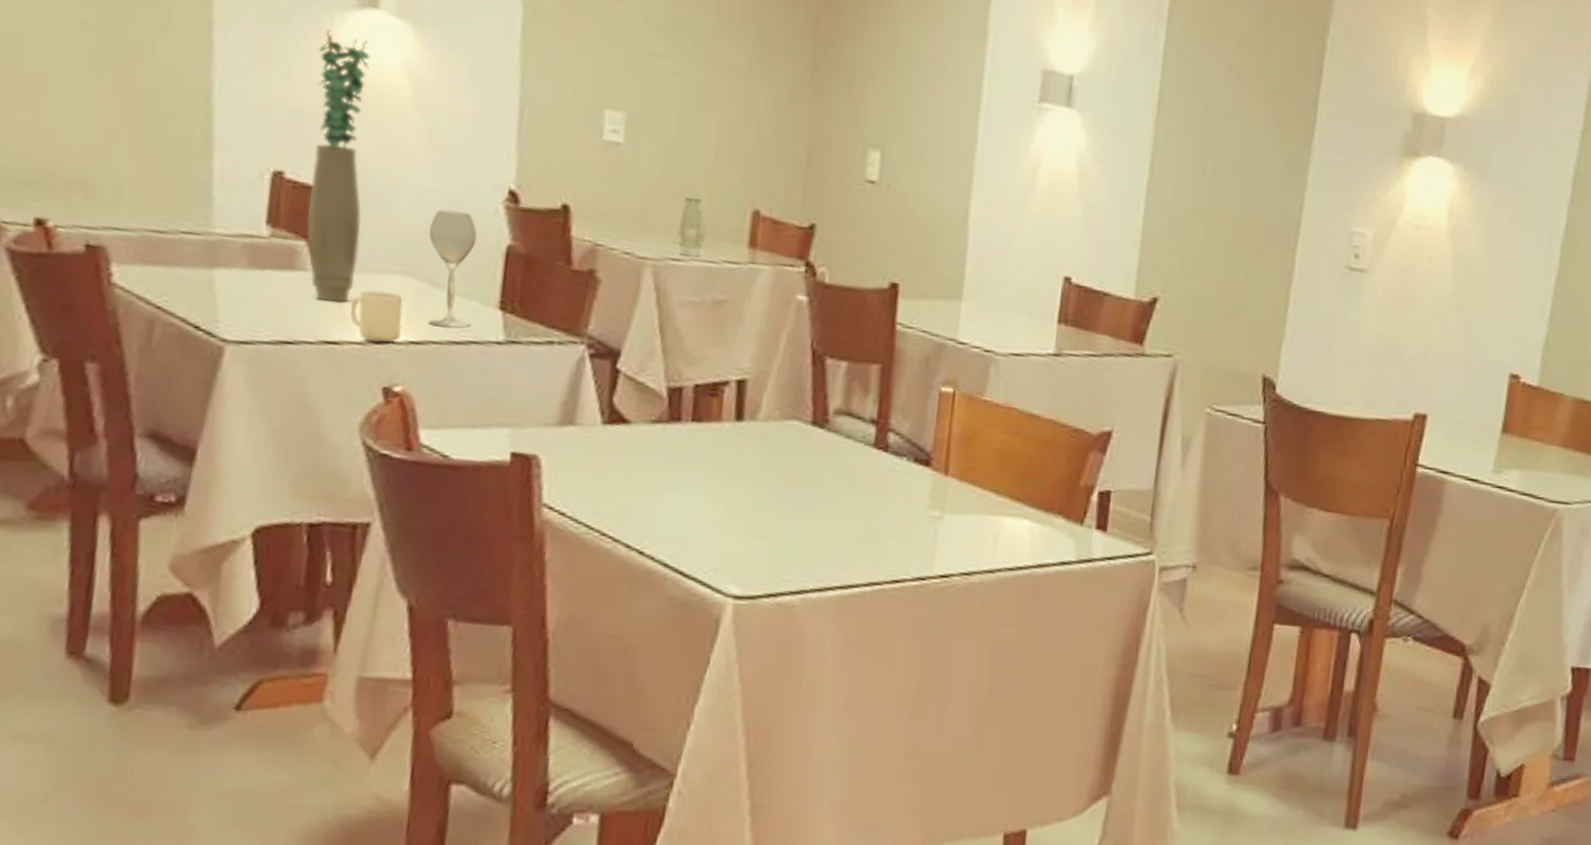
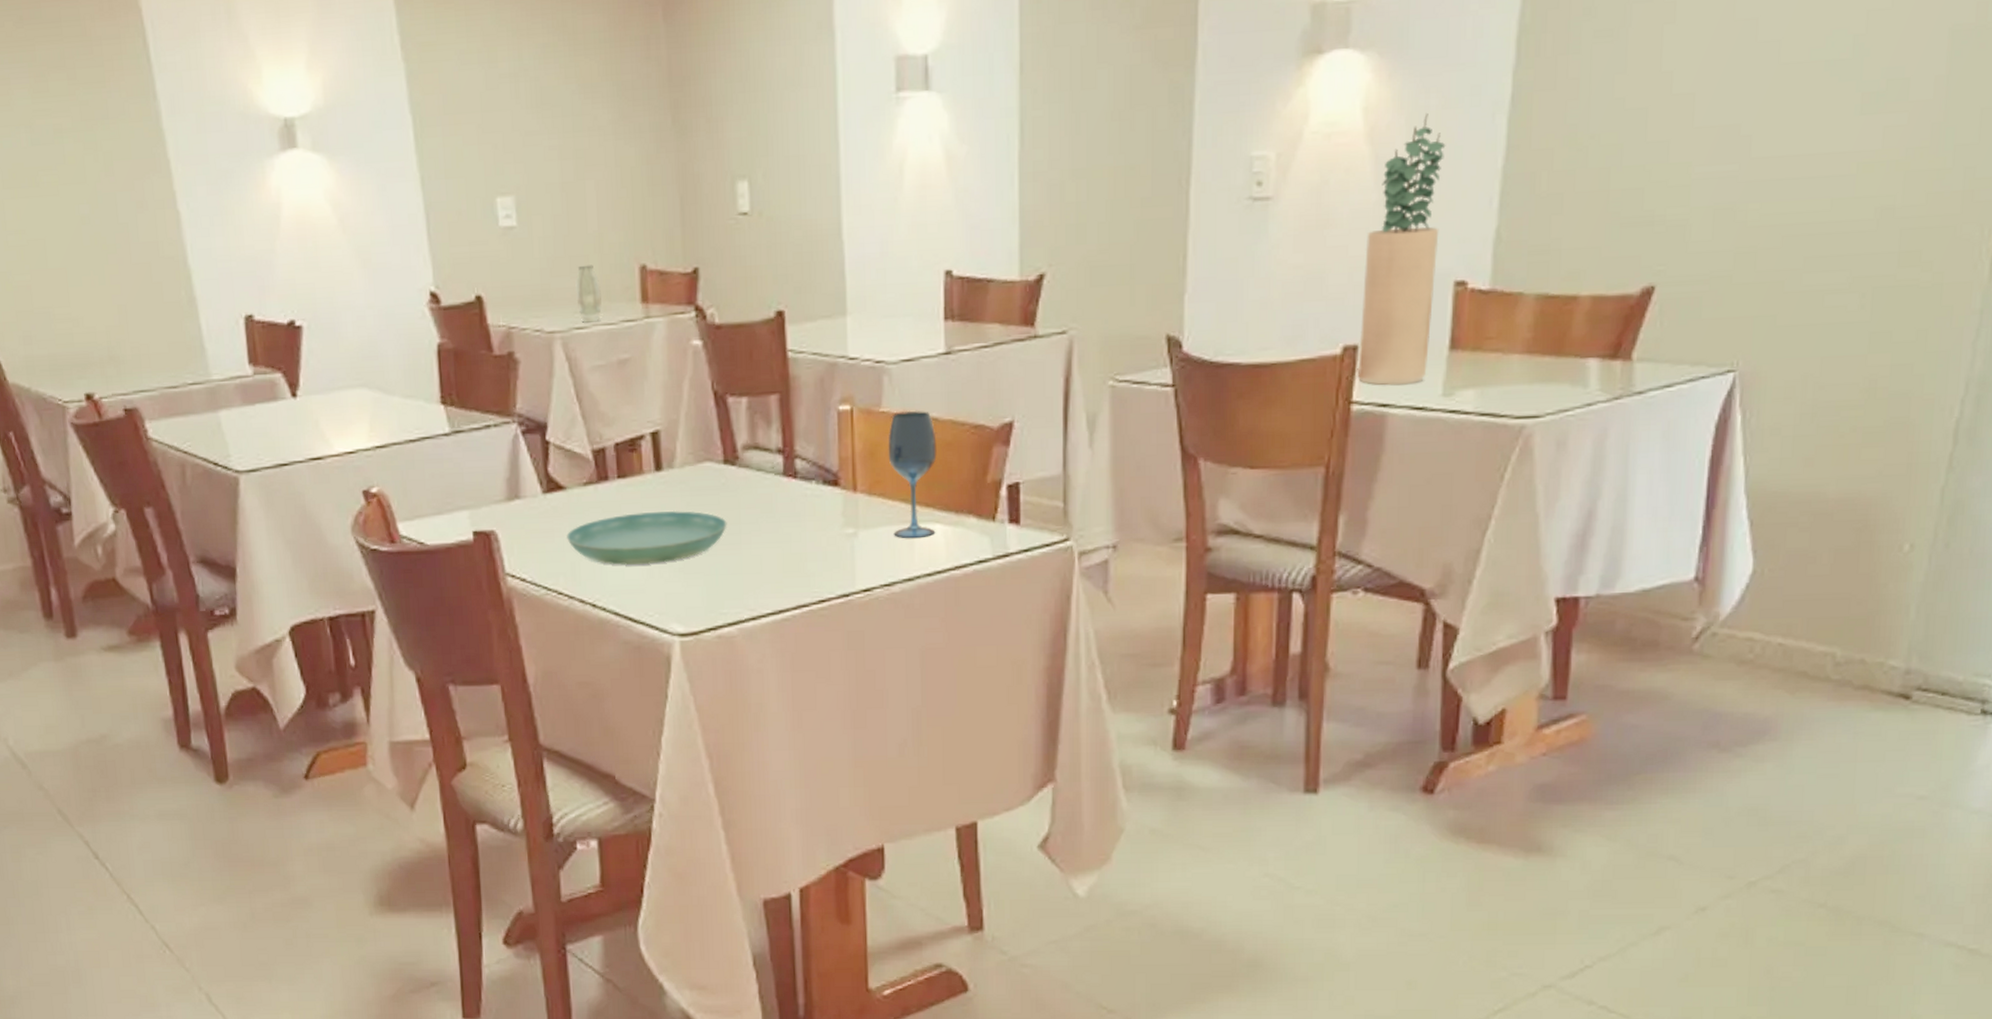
vase: present [306,30,372,302] -> none [258,178,325,424]
cup: present [350,291,403,343] -> none [324,406,368,452]
wineglass: present [428,209,477,329] -> none [372,321,421,429]
saucer: none [620,460,806,518] -> present [565,510,727,566]
wineglass: none [980,403,1035,532] -> present [888,410,937,539]
vase: none [1425,227,1512,457] -> present [1358,114,1446,386]

